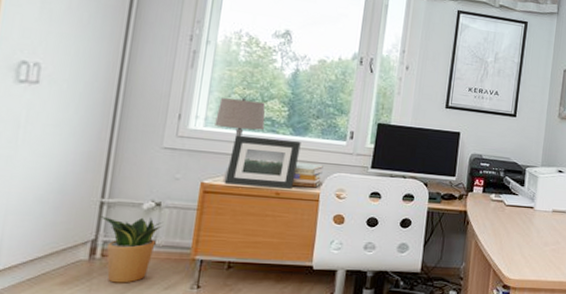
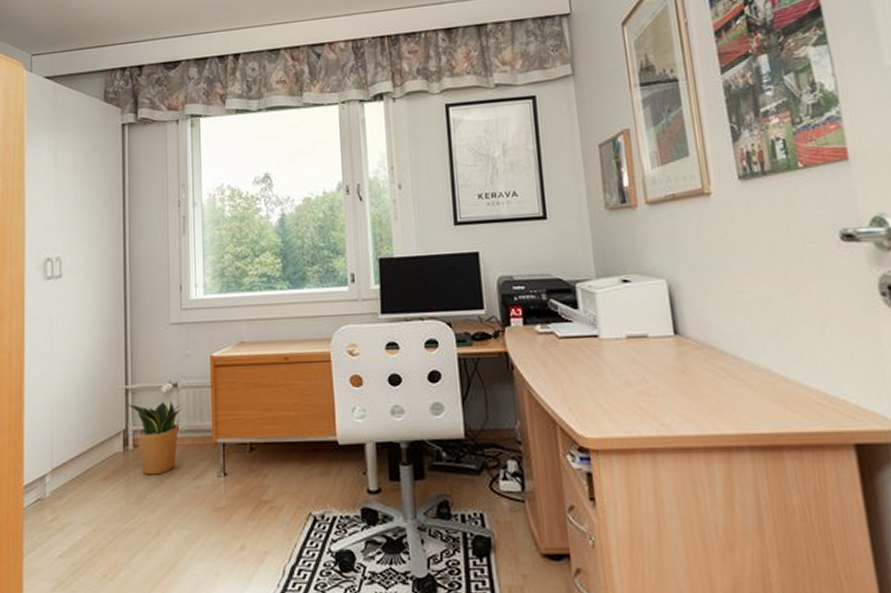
table lamp: present [215,97,266,181] -> none [213,256,261,351]
picture frame: present [225,135,301,190] -> none [232,294,302,354]
books: present [293,162,323,188] -> none [299,318,330,348]

